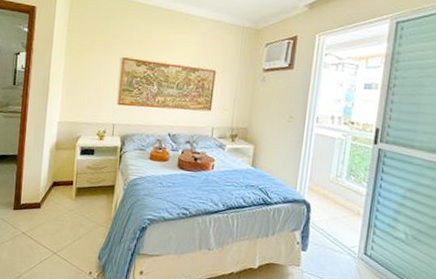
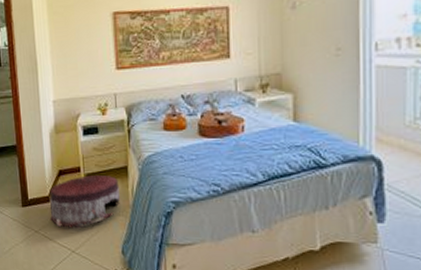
pouf: none [37,188,105,235] -> present [49,174,120,230]

